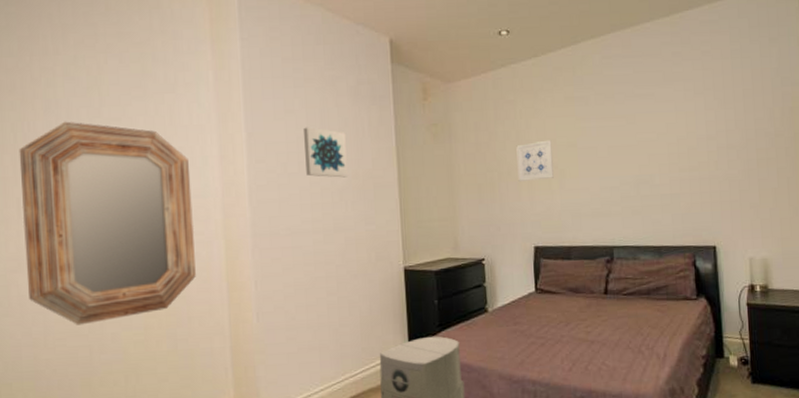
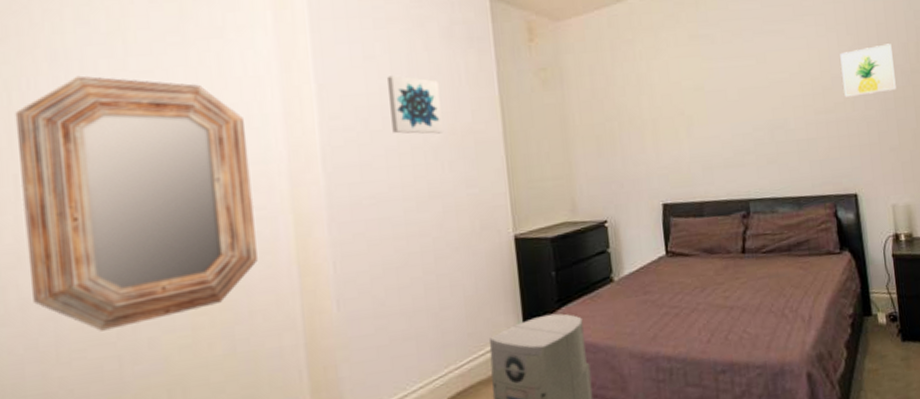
wall art: present [516,140,554,181] -> none [637,83,680,131]
wall art: none [706,108,760,157] -> present [840,43,896,97]

